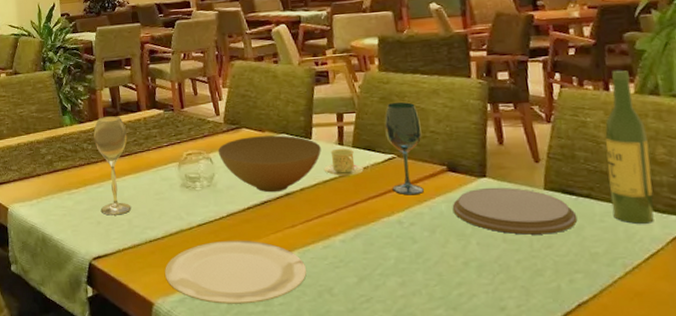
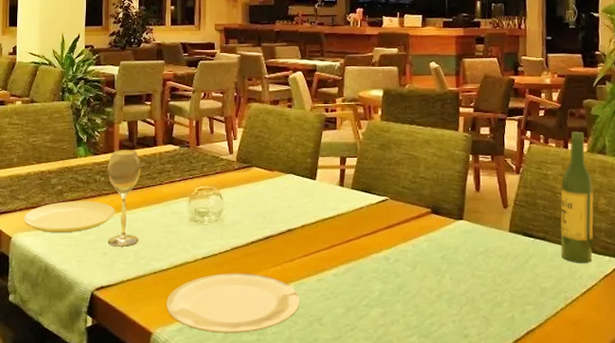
plate: none [18,169,106,203] -> present [24,201,115,234]
bowl: present [217,135,321,193] -> none [228,175,323,229]
cup and saucer: present [323,148,364,176] -> none [324,189,359,215]
wineglass: present [384,102,424,195] -> none [381,150,413,234]
plate: present [452,187,578,235] -> none [432,229,533,271]

